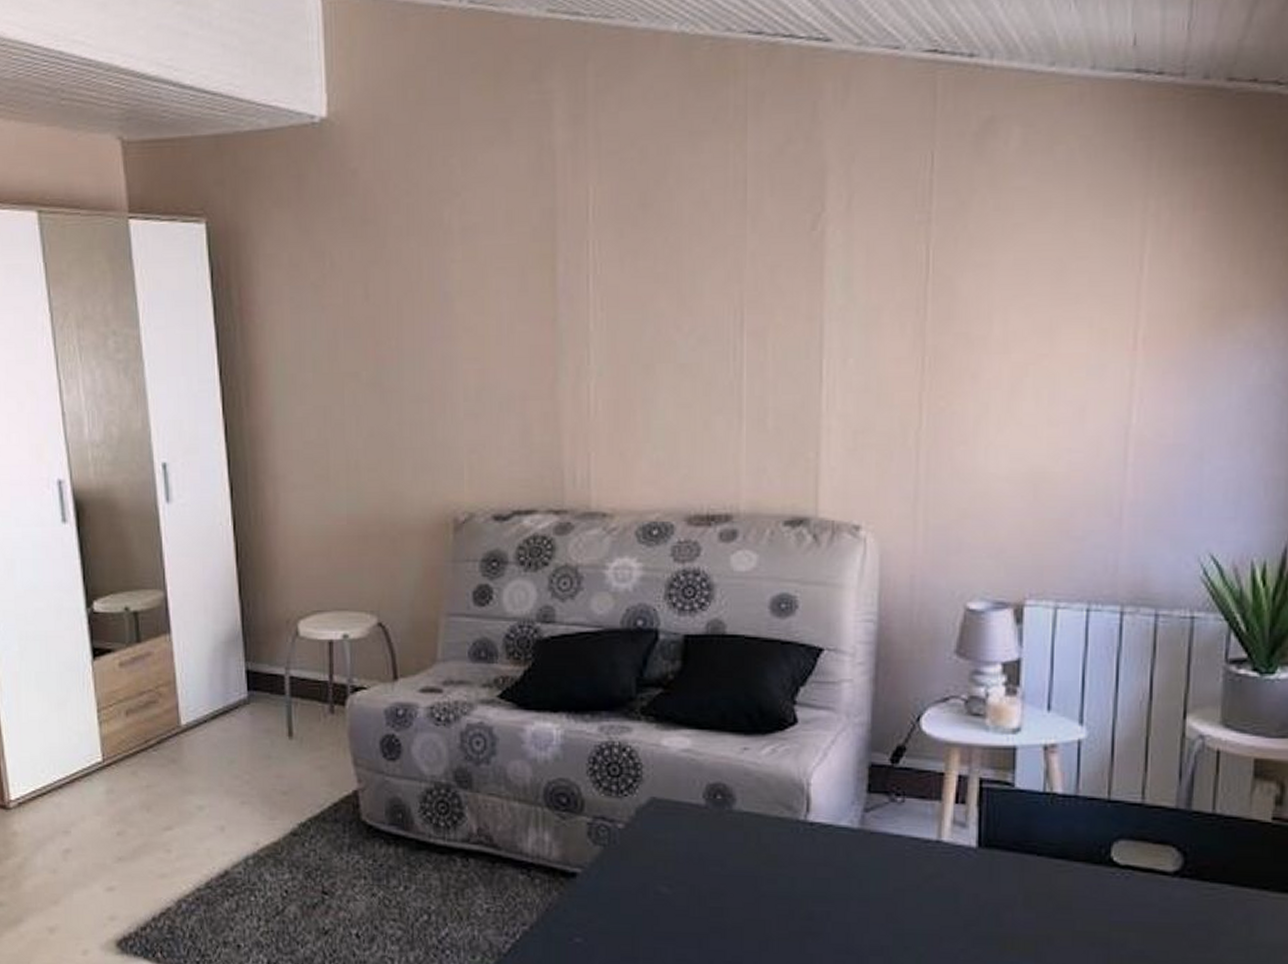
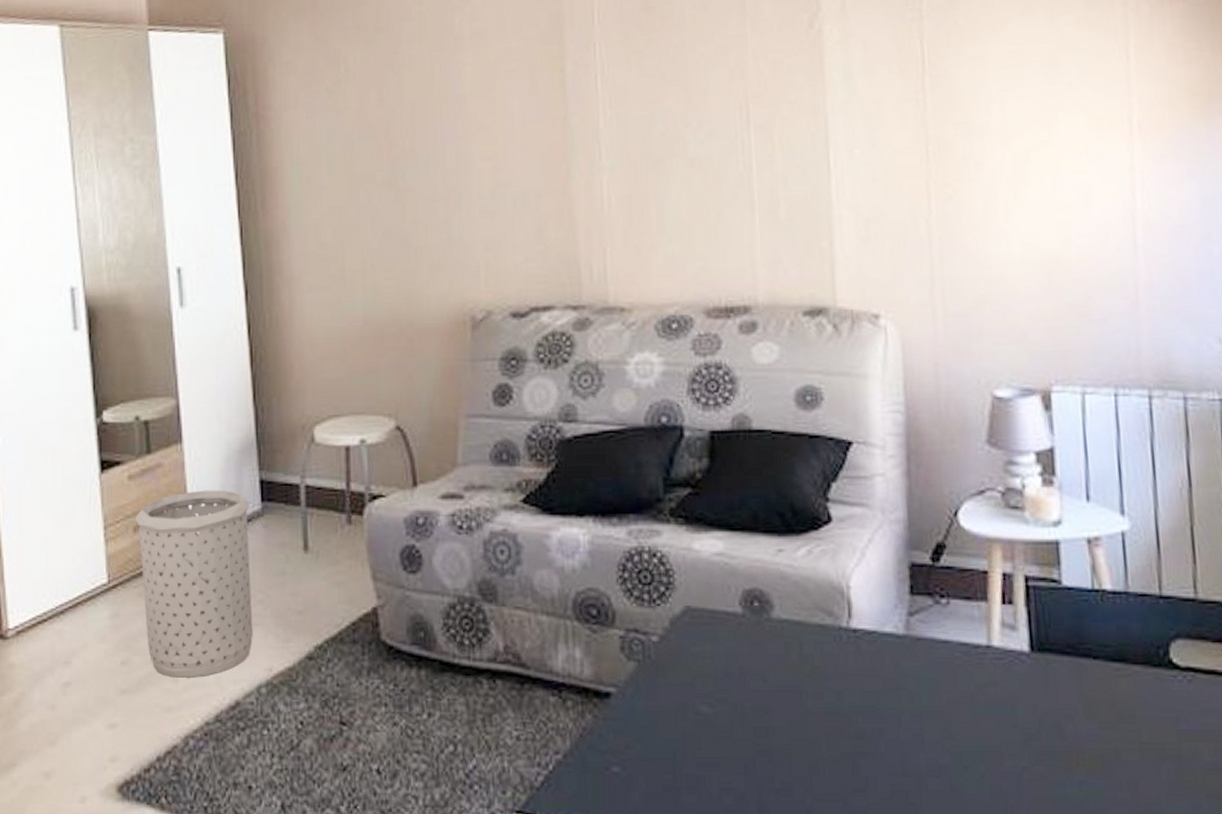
laundry basket: none [127,678,240,849] -> present [135,489,253,678]

